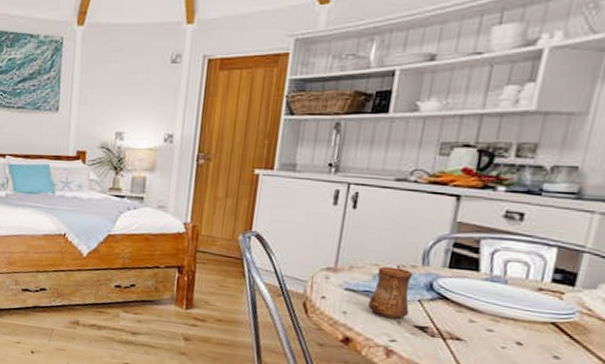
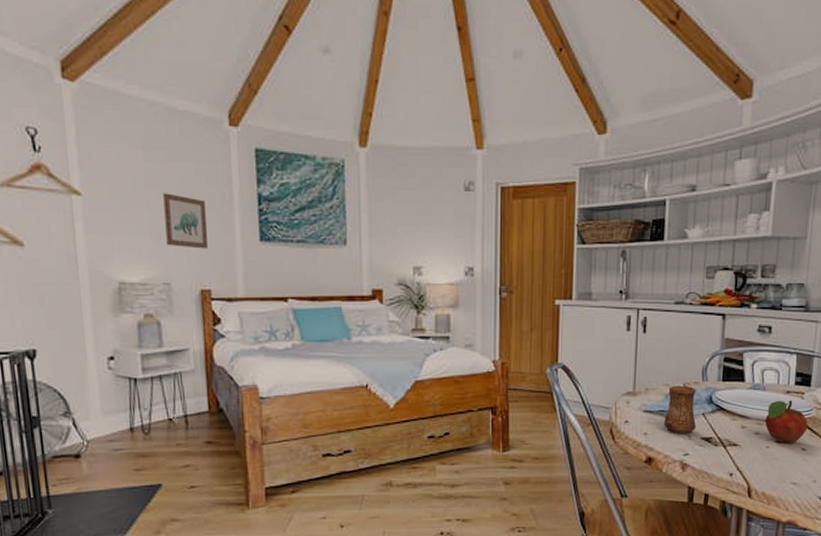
fruit: none [502,297,567,348] -> present [765,400,808,442]

